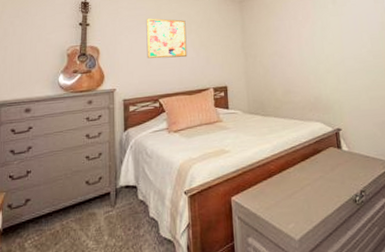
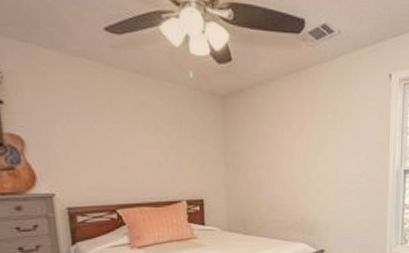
wall art: present [146,18,188,59] -> none [92,104,153,161]

